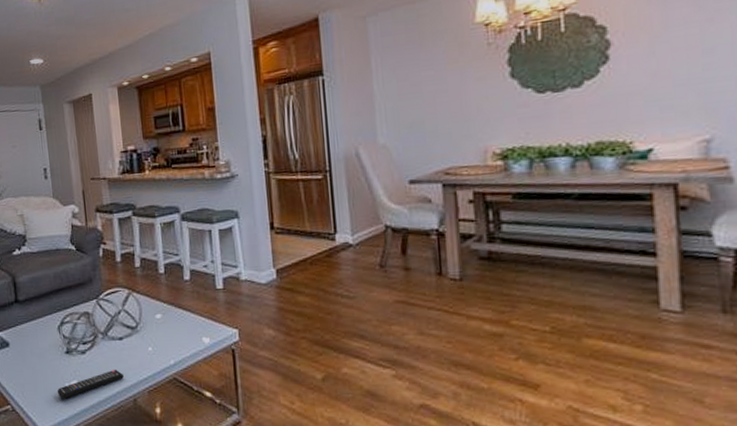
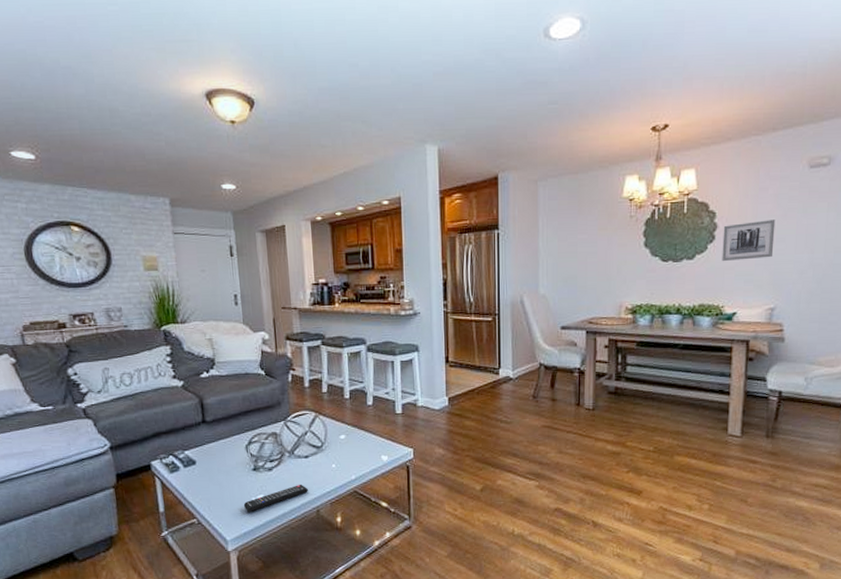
wall art: none [619,26,700,87] -> present [722,219,776,262]

